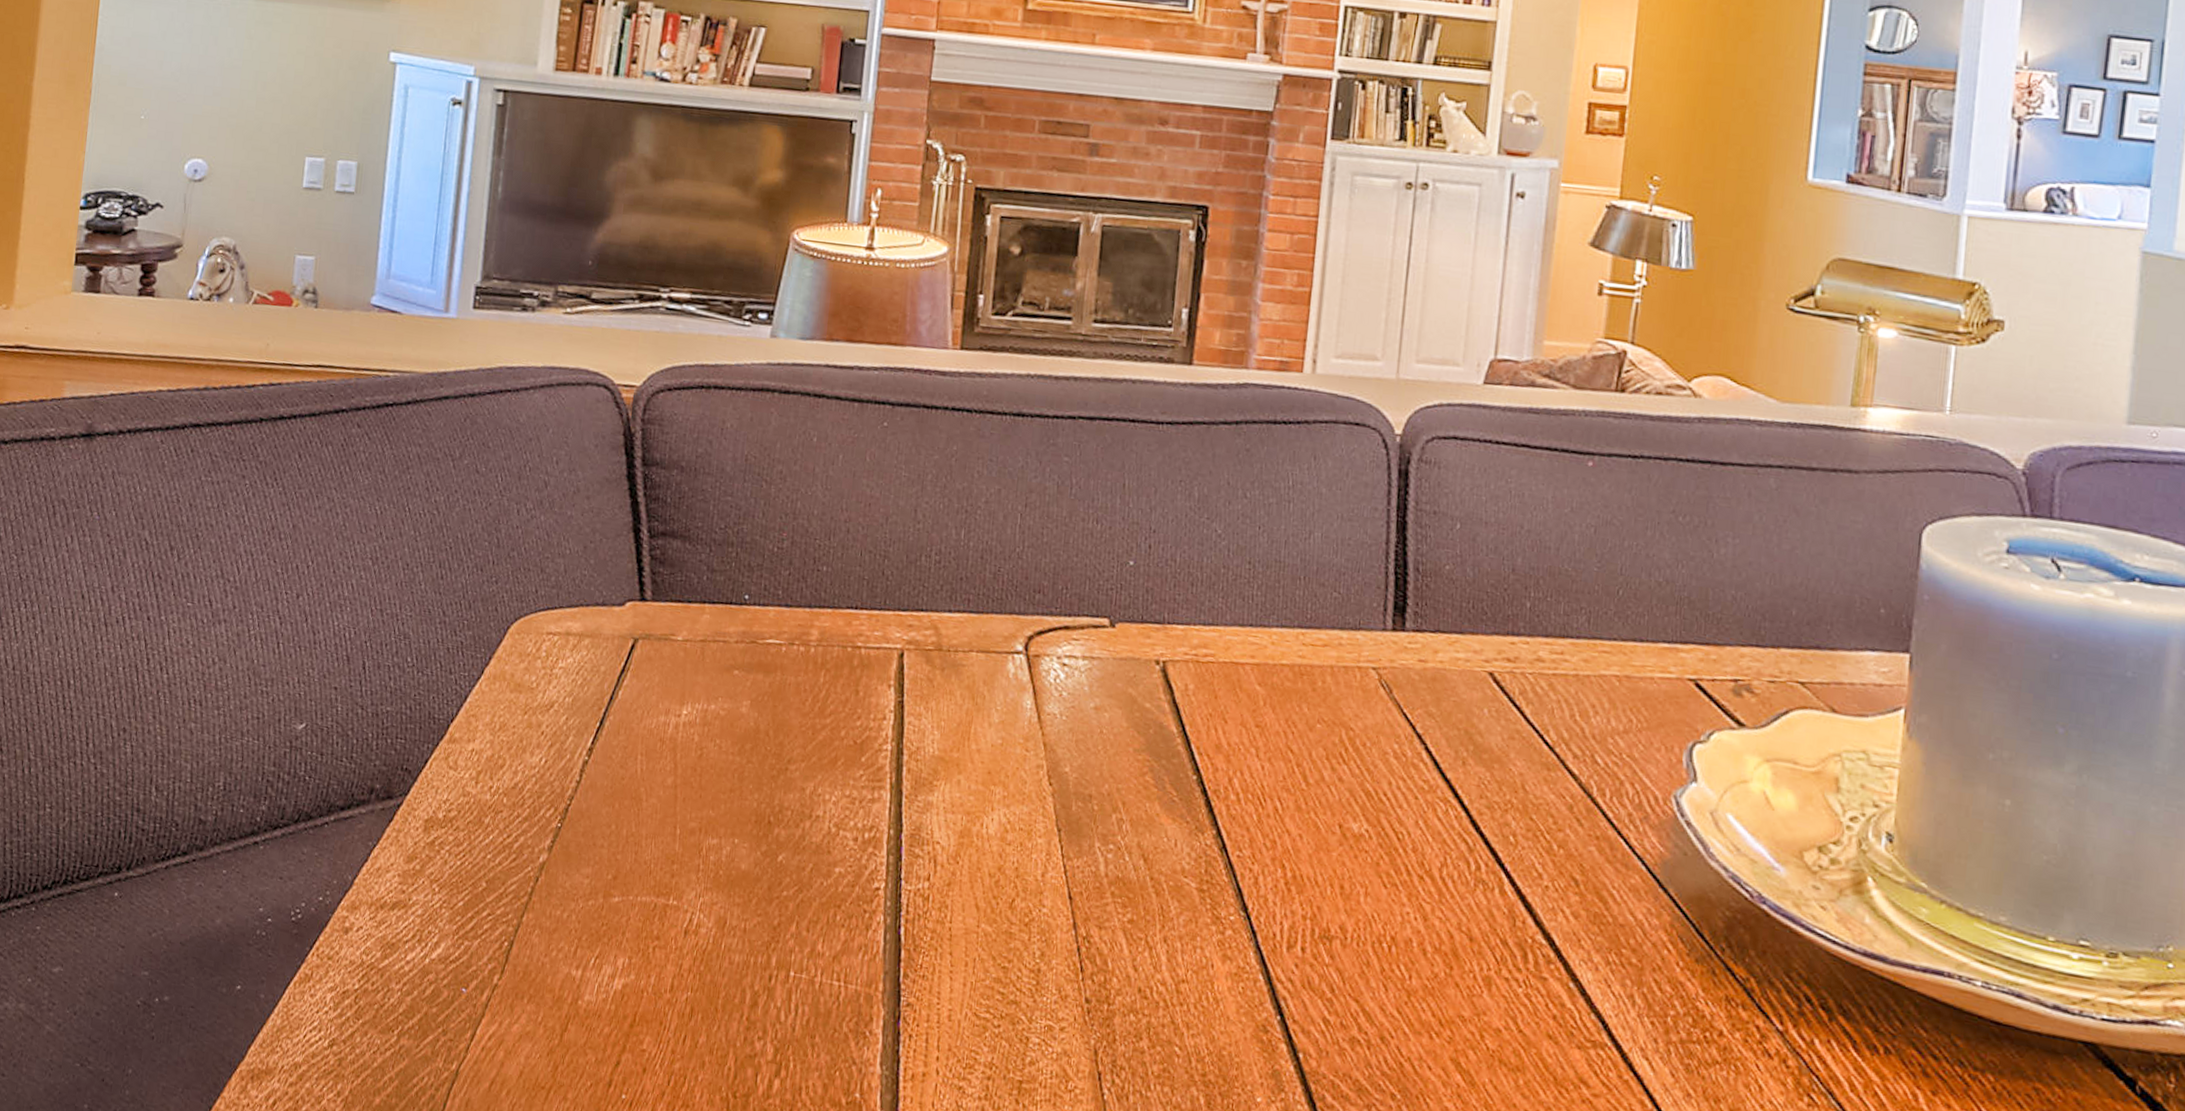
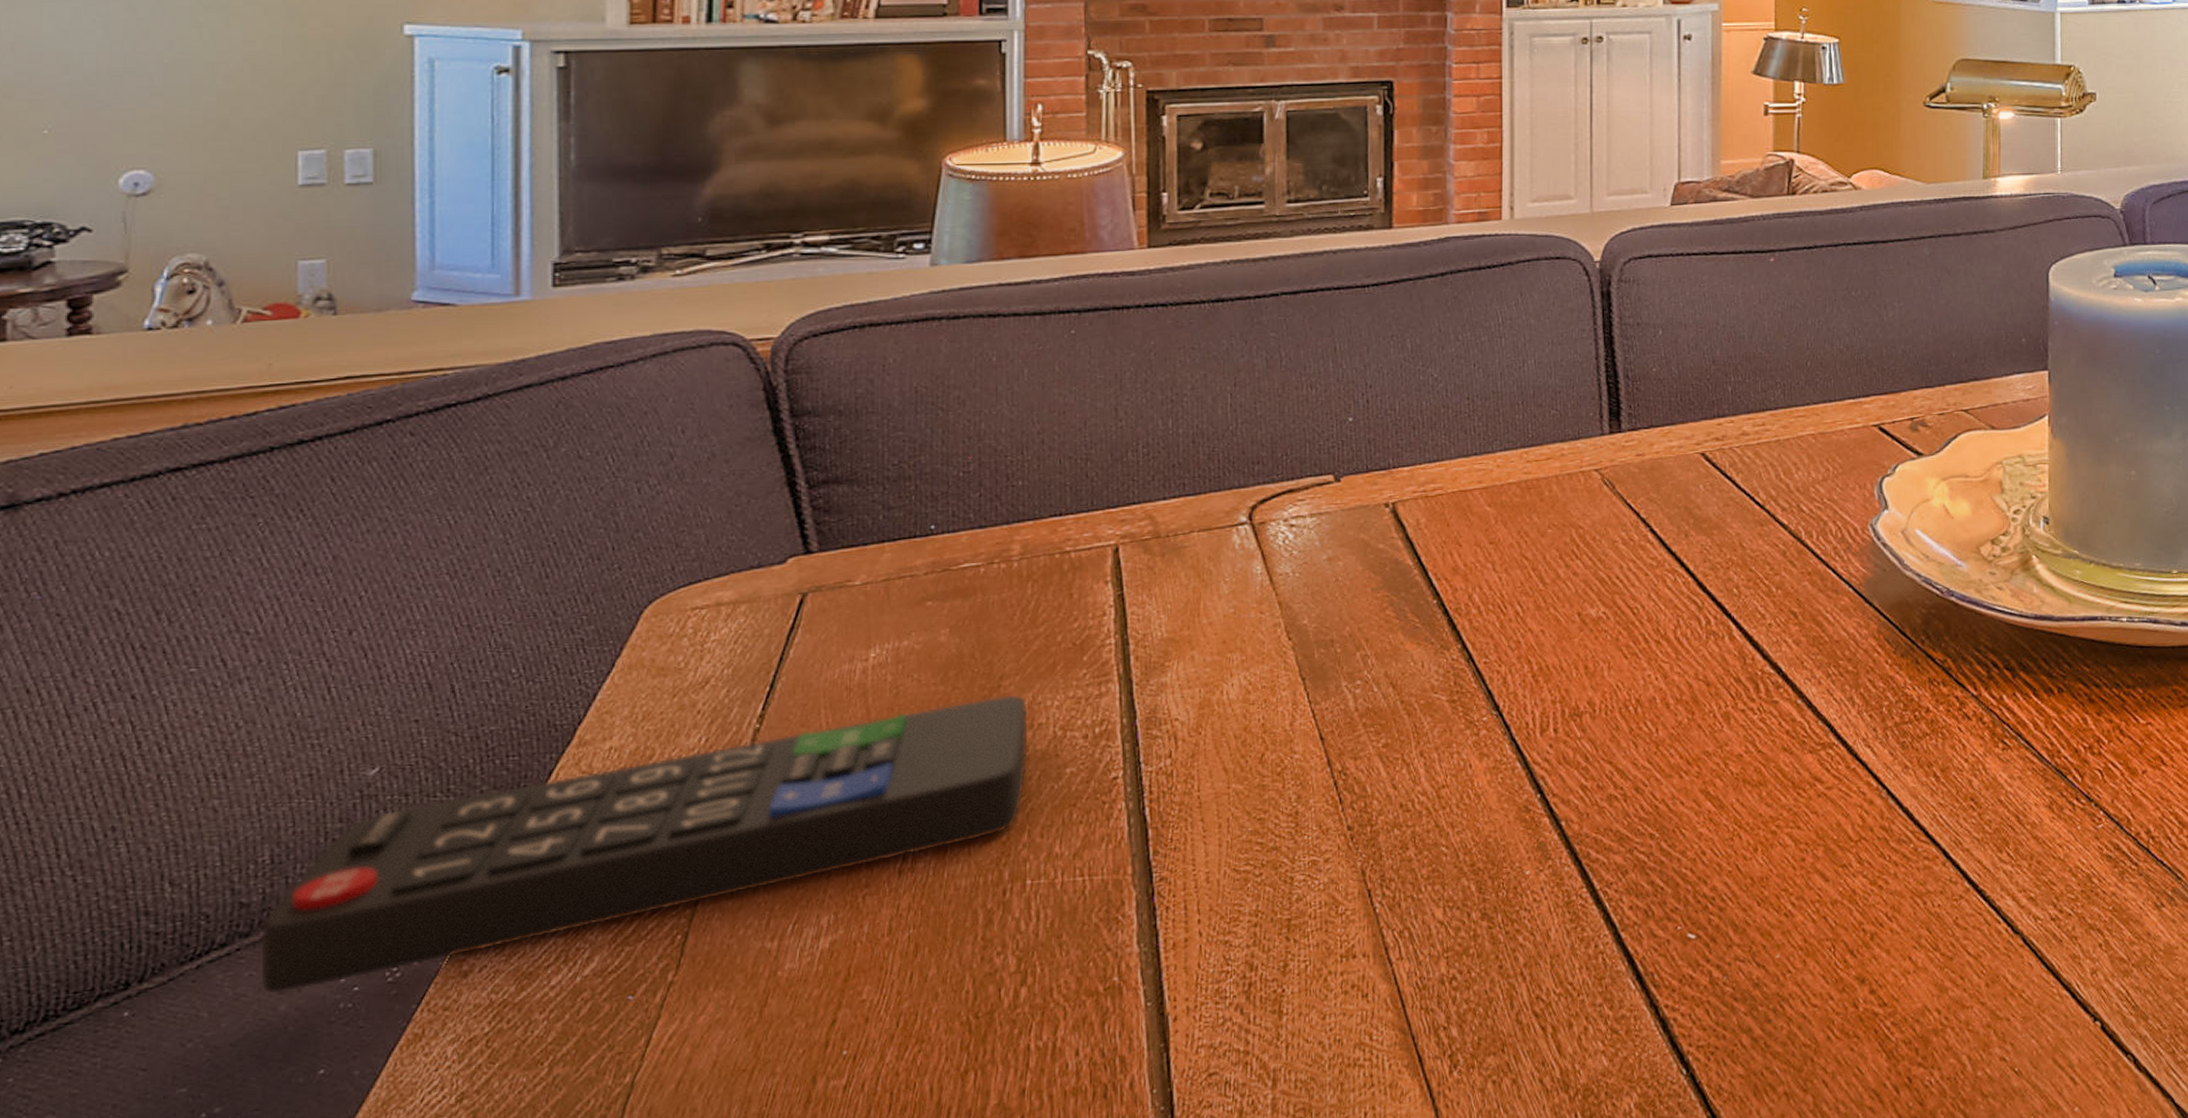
remote control: none [206,765,809,919] -> present [259,694,1028,994]

